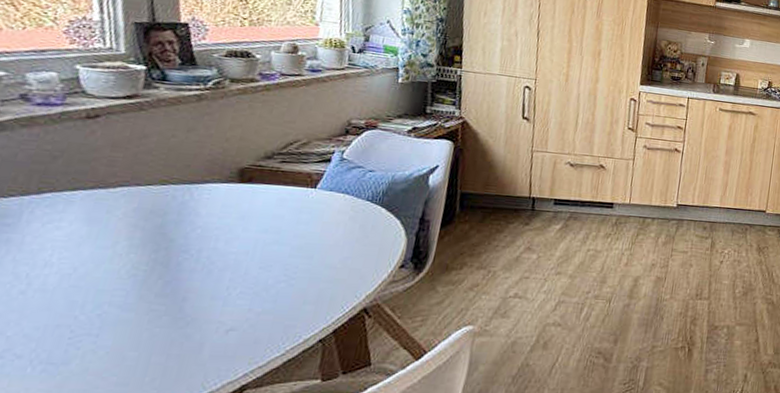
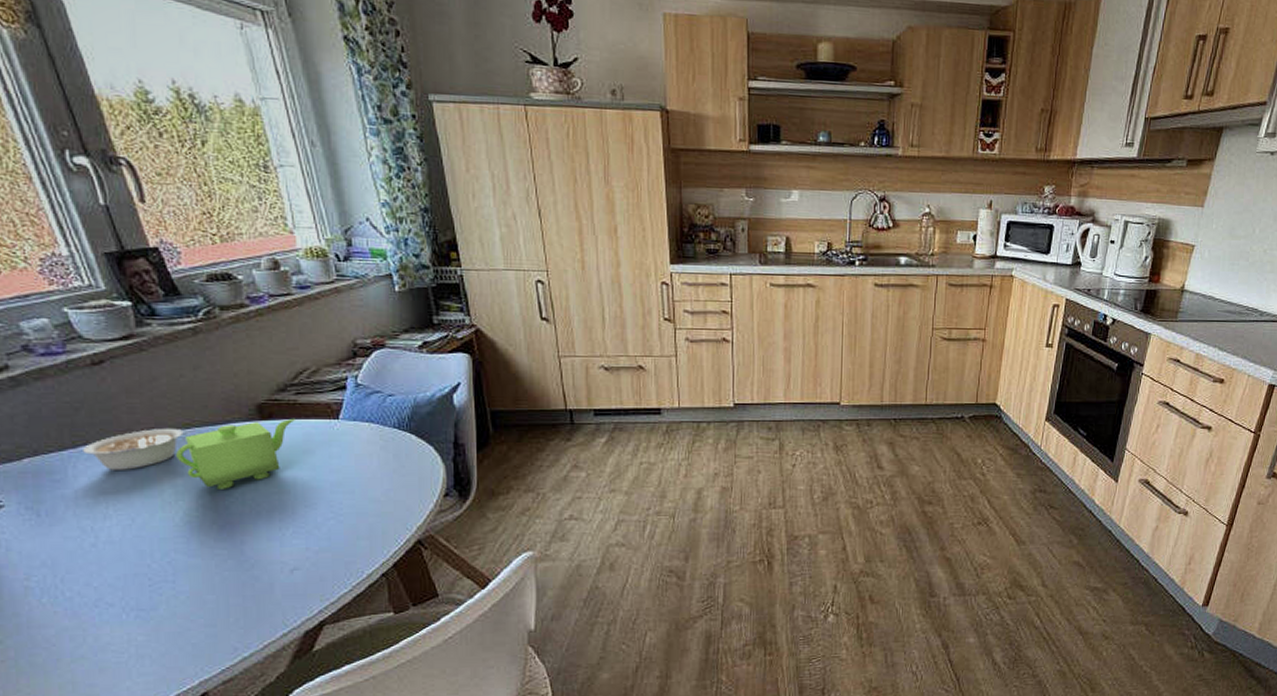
legume: none [46,182,165,220] -> present [83,429,191,470]
teapot: none [142,184,274,246] -> present [176,418,295,489]

